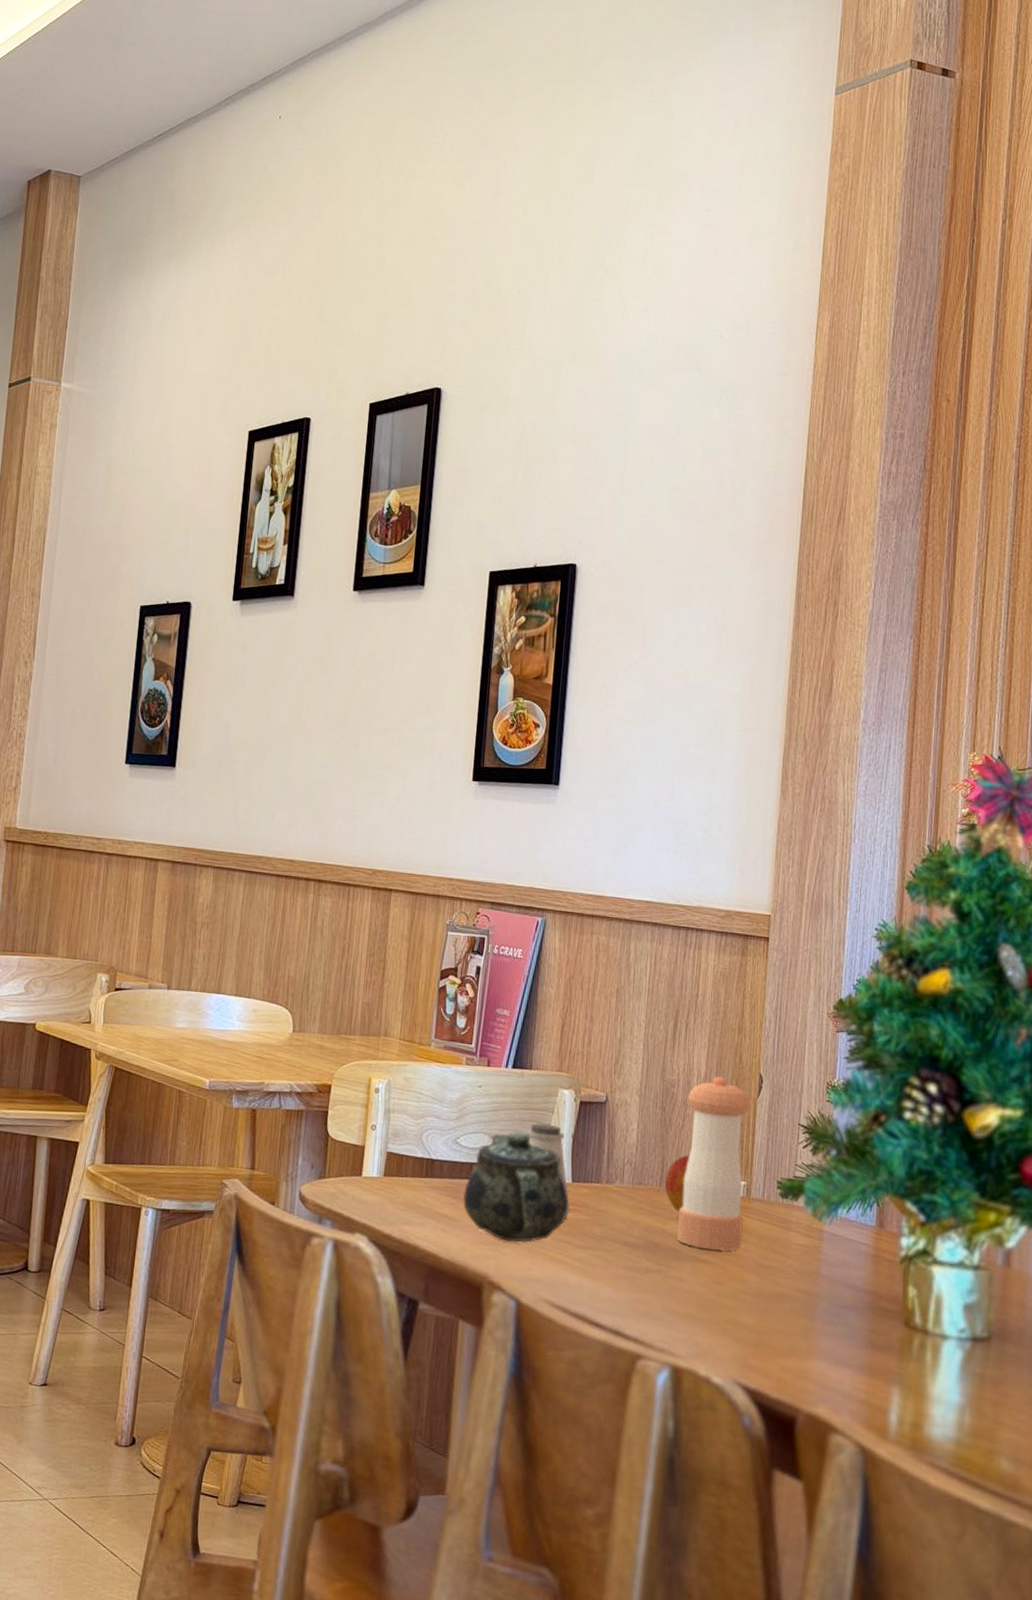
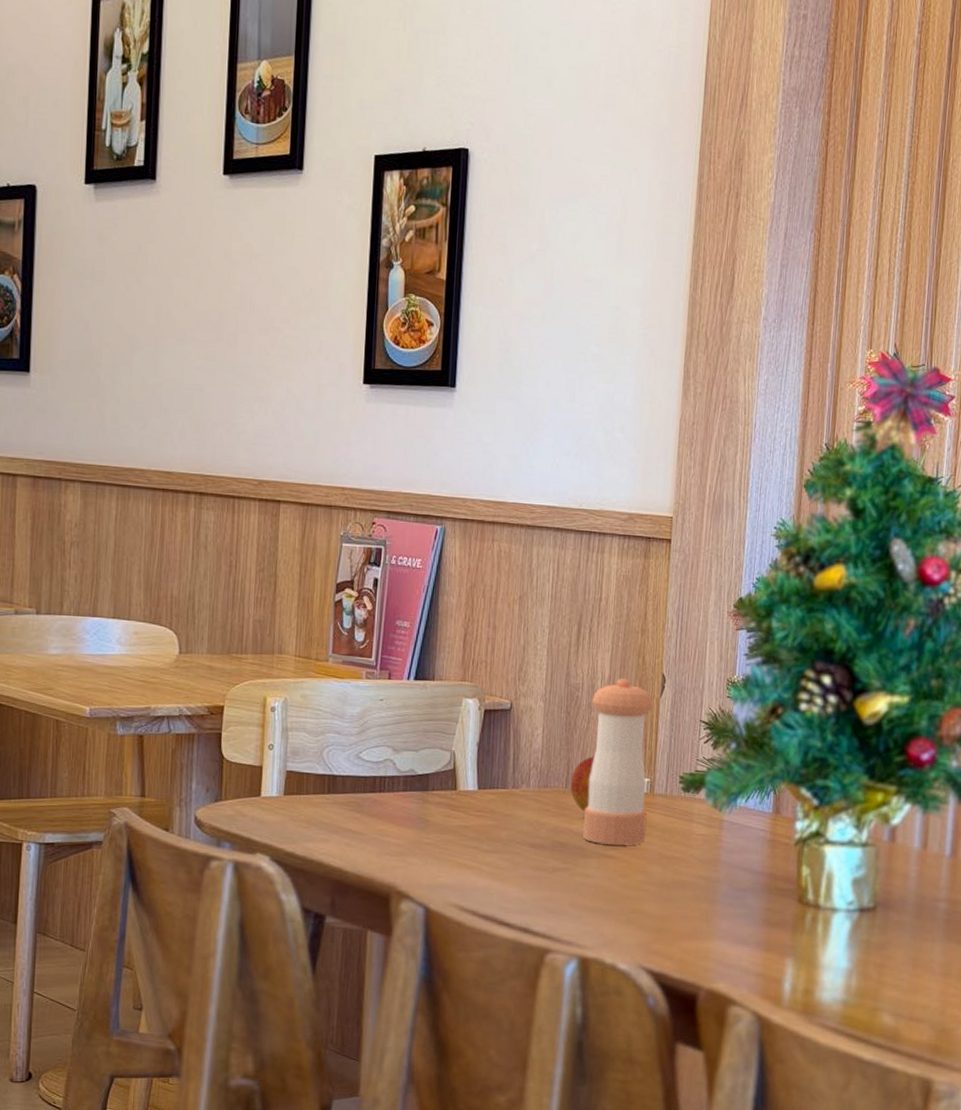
teapot: present [462,1130,569,1243] -> none [367,741,475,851]
saltshaker: present [526,1123,571,1217] -> none [431,734,477,823]

